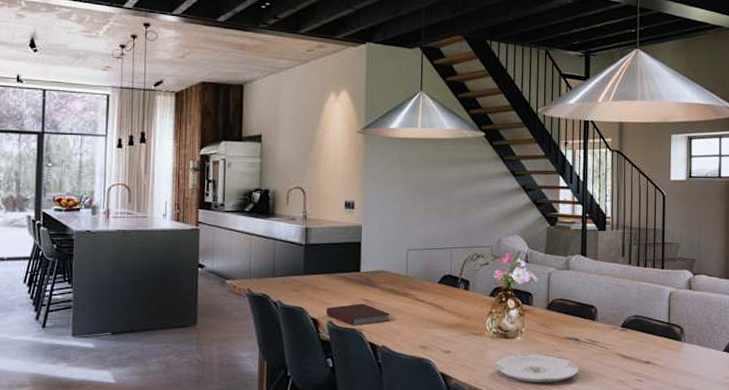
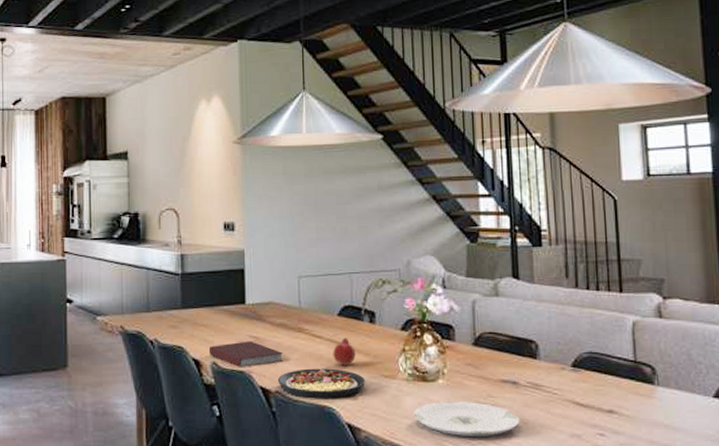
plate: none [385,327,458,353] -> present [278,368,366,399]
fruit: none [432,301,451,326] -> present [333,337,356,367]

